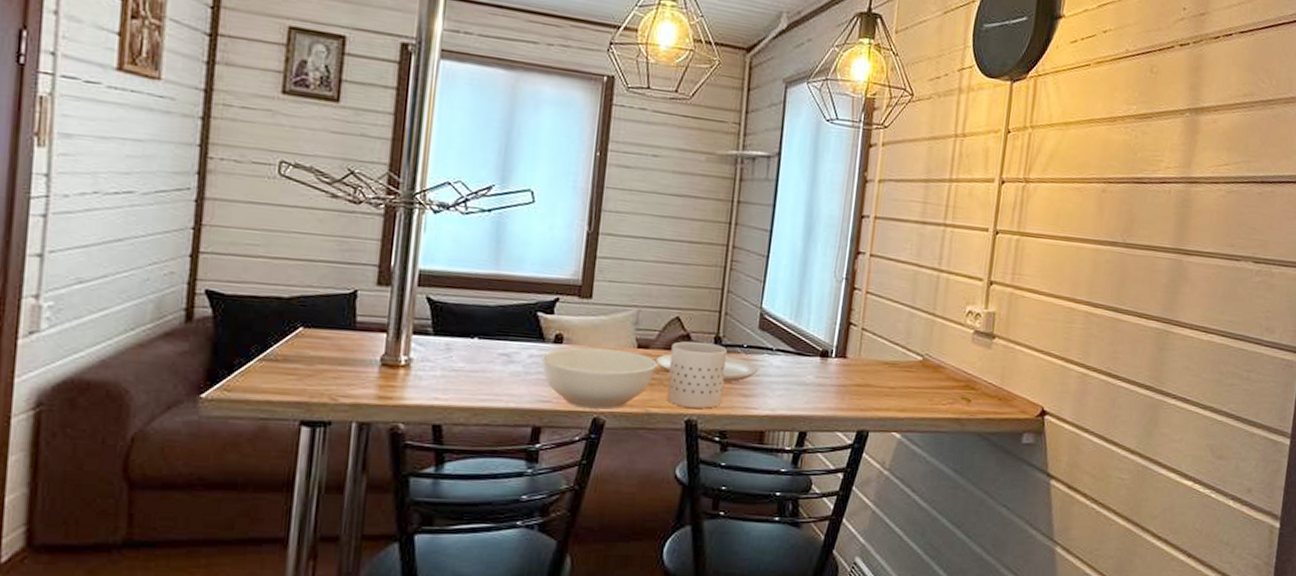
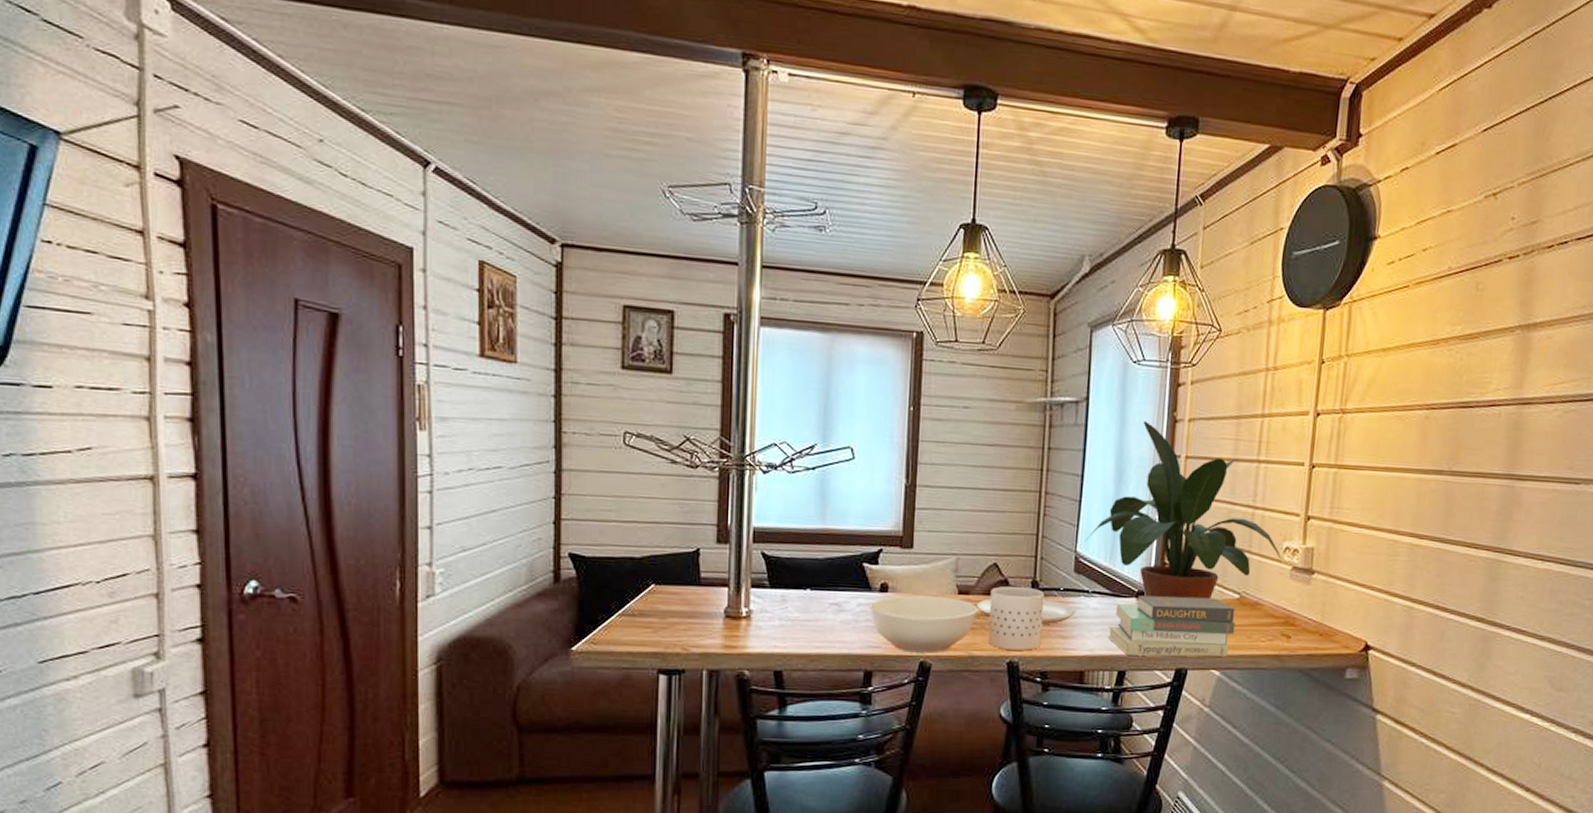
potted plant: none [770,179,964,360] -> present [1084,421,1282,599]
books: none [790,355,918,419] -> present [1107,595,1236,657]

